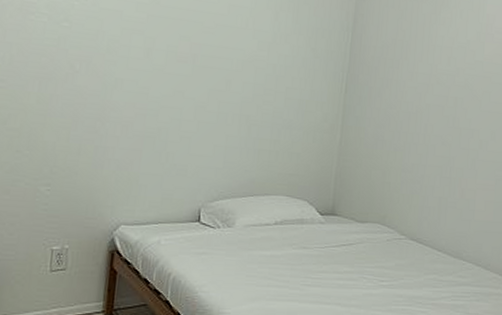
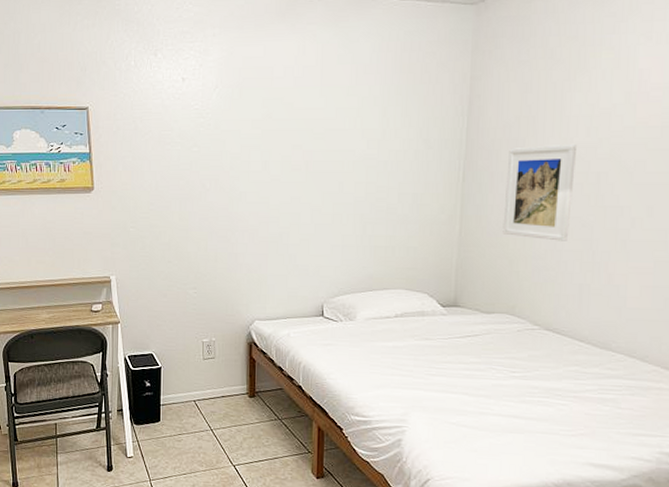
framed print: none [378,67,440,157] -> present [502,143,576,241]

